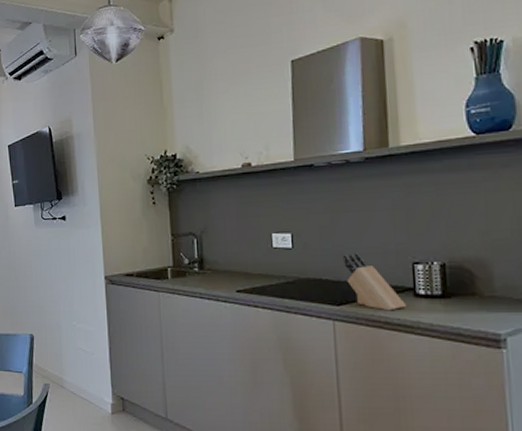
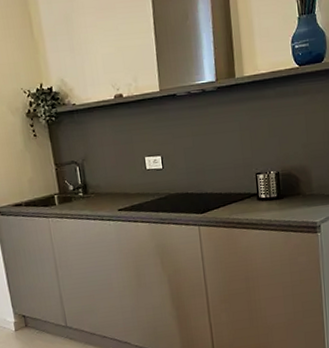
knife block: present [342,253,407,311] -> none [203,169,253,214]

